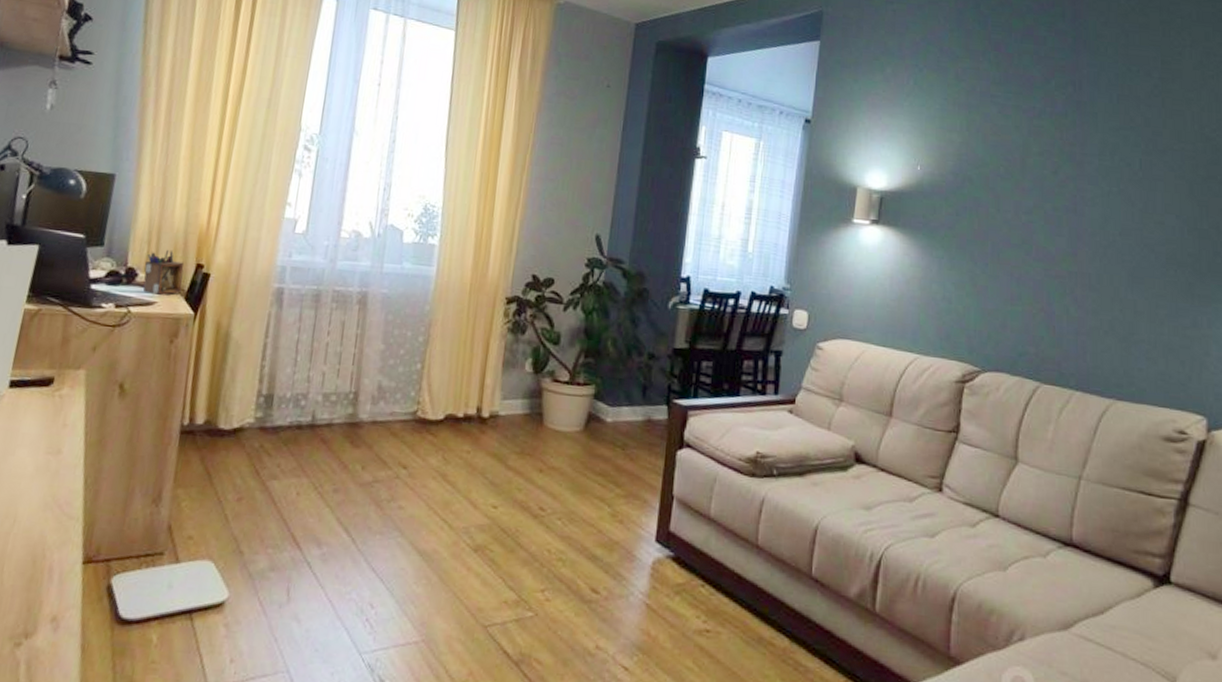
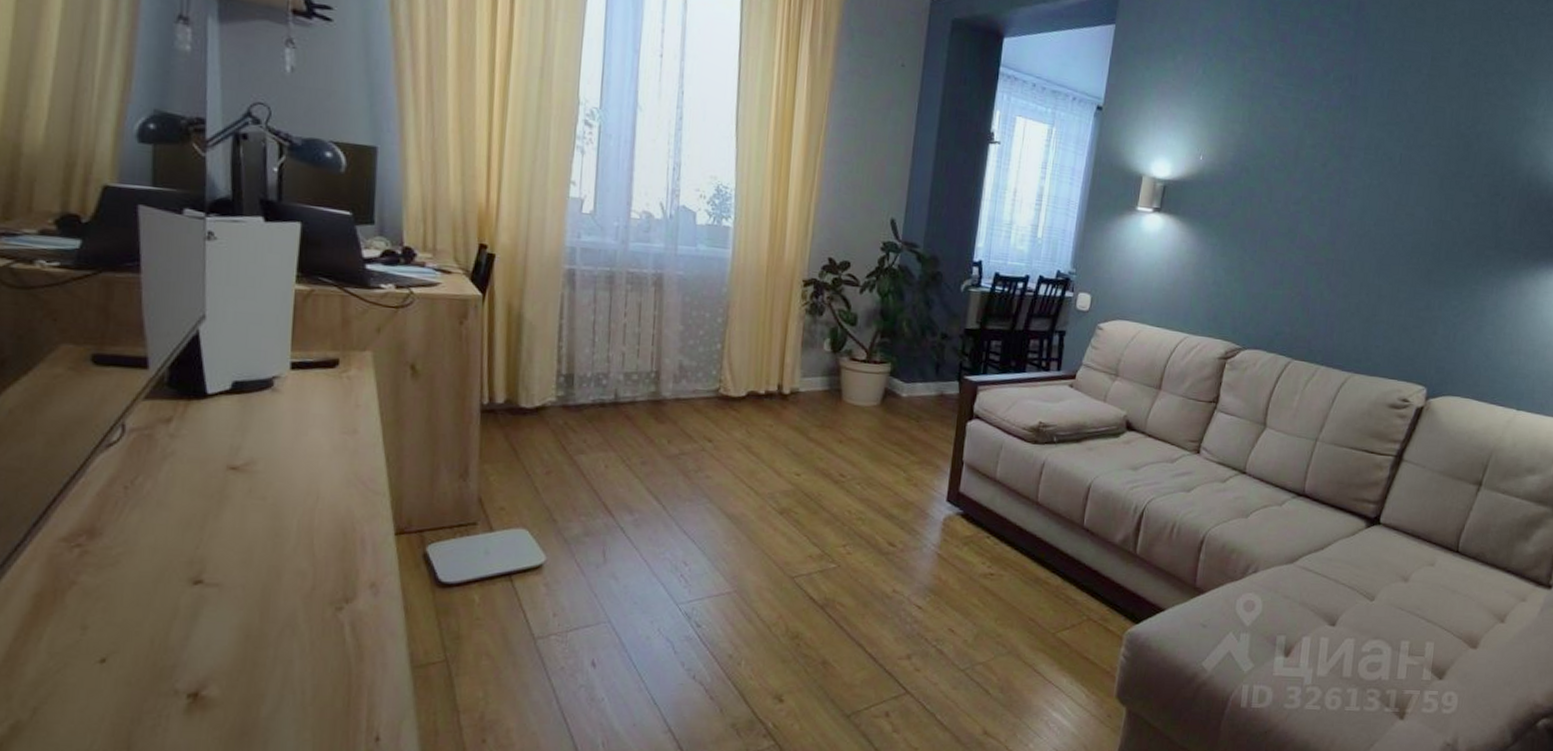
desk organizer: present [143,249,184,295] -> none [423,228,467,276]

